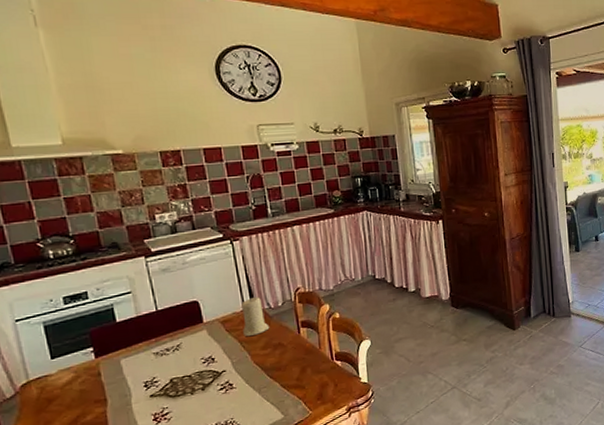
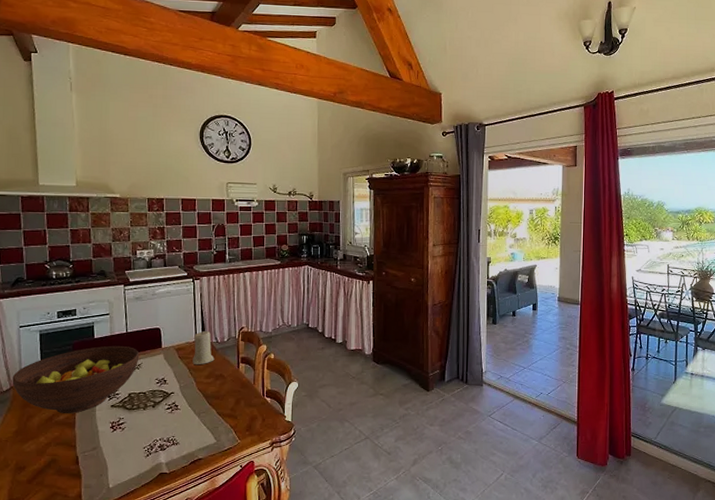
fruit bowl: none [15,326,178,414] -> present [12,345,140,414]

